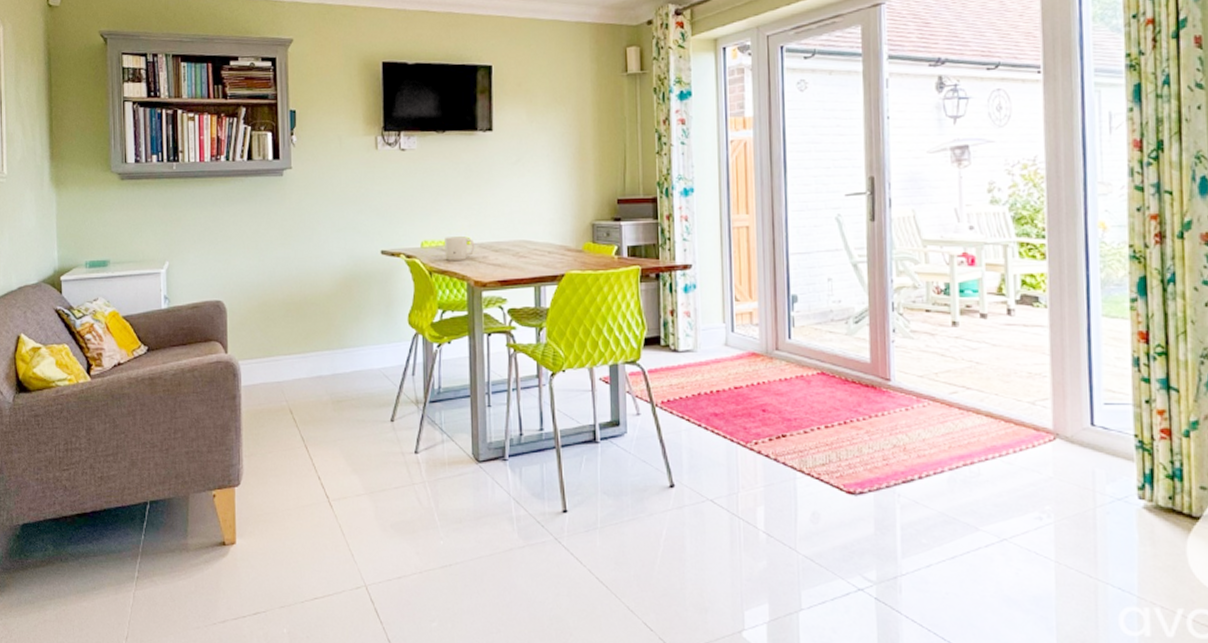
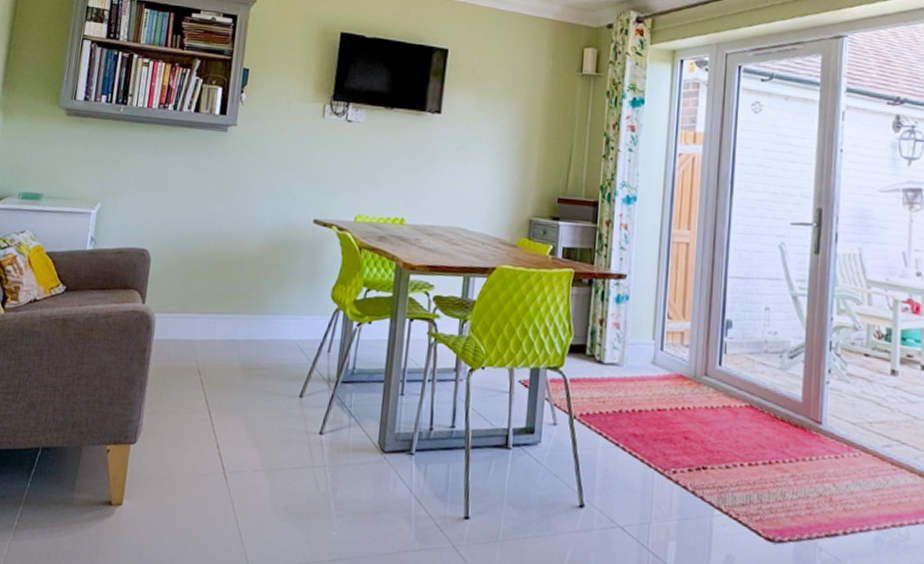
mug: present [445,236,475,260] -> none [377,214,409,240]

